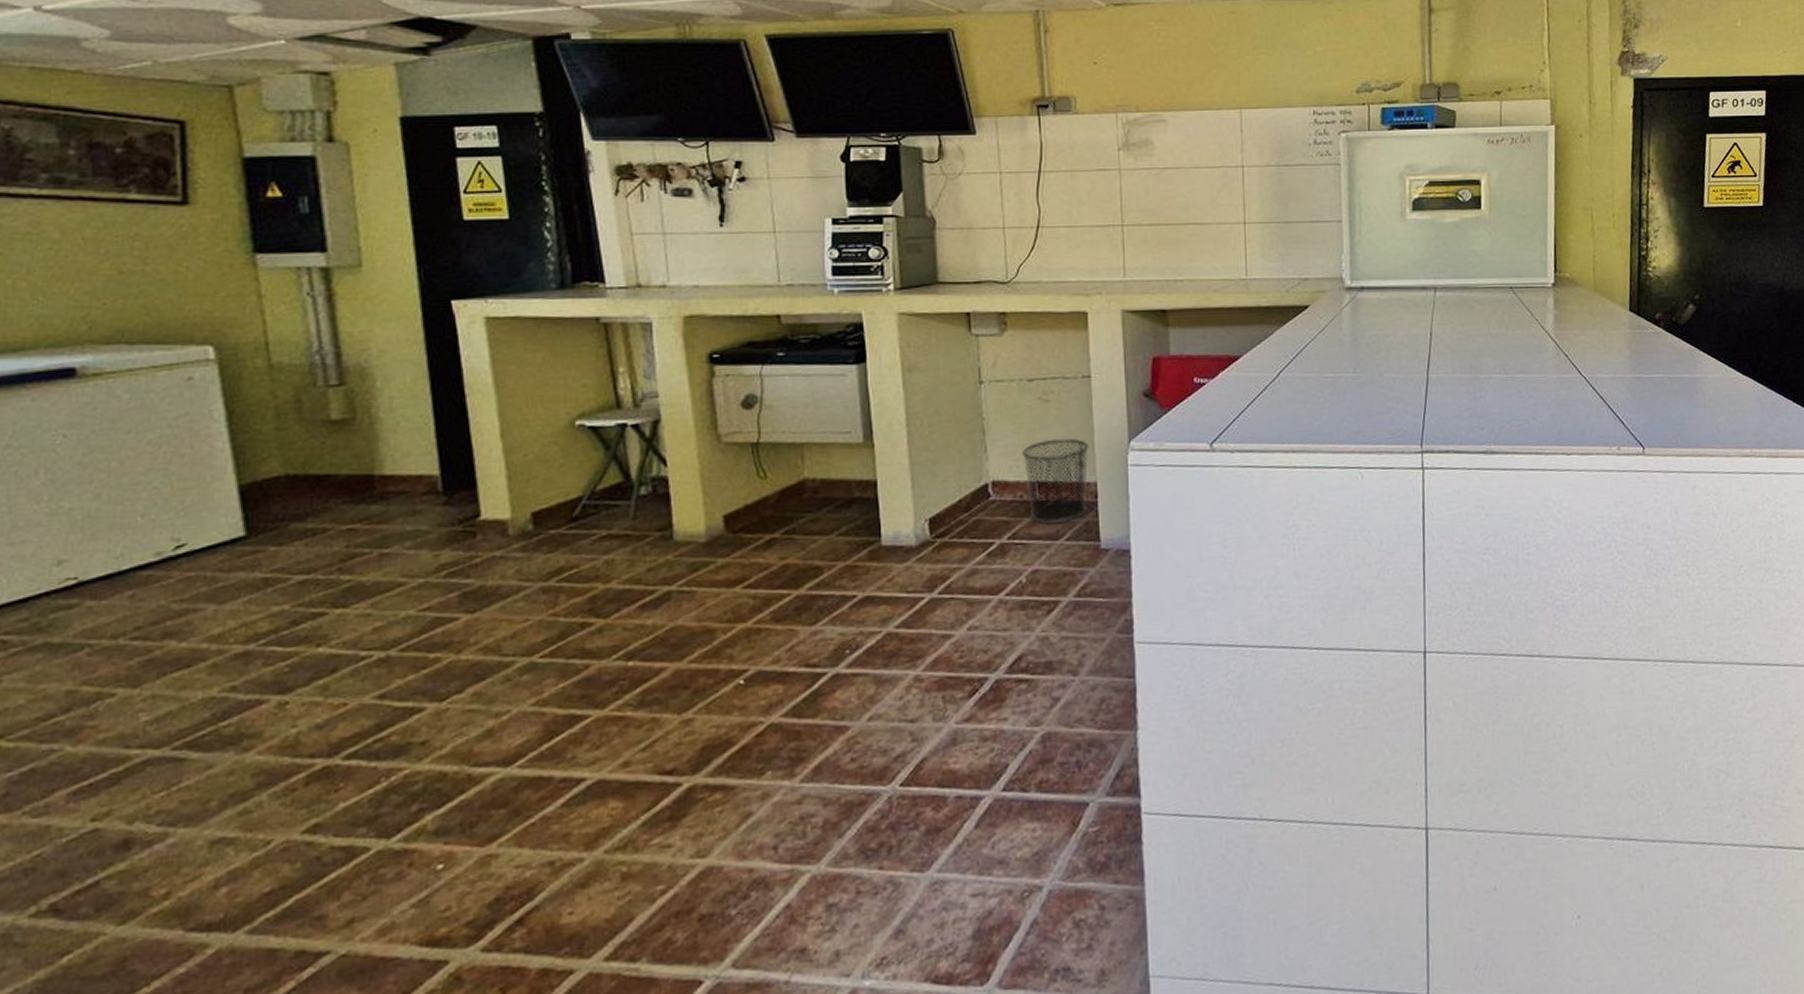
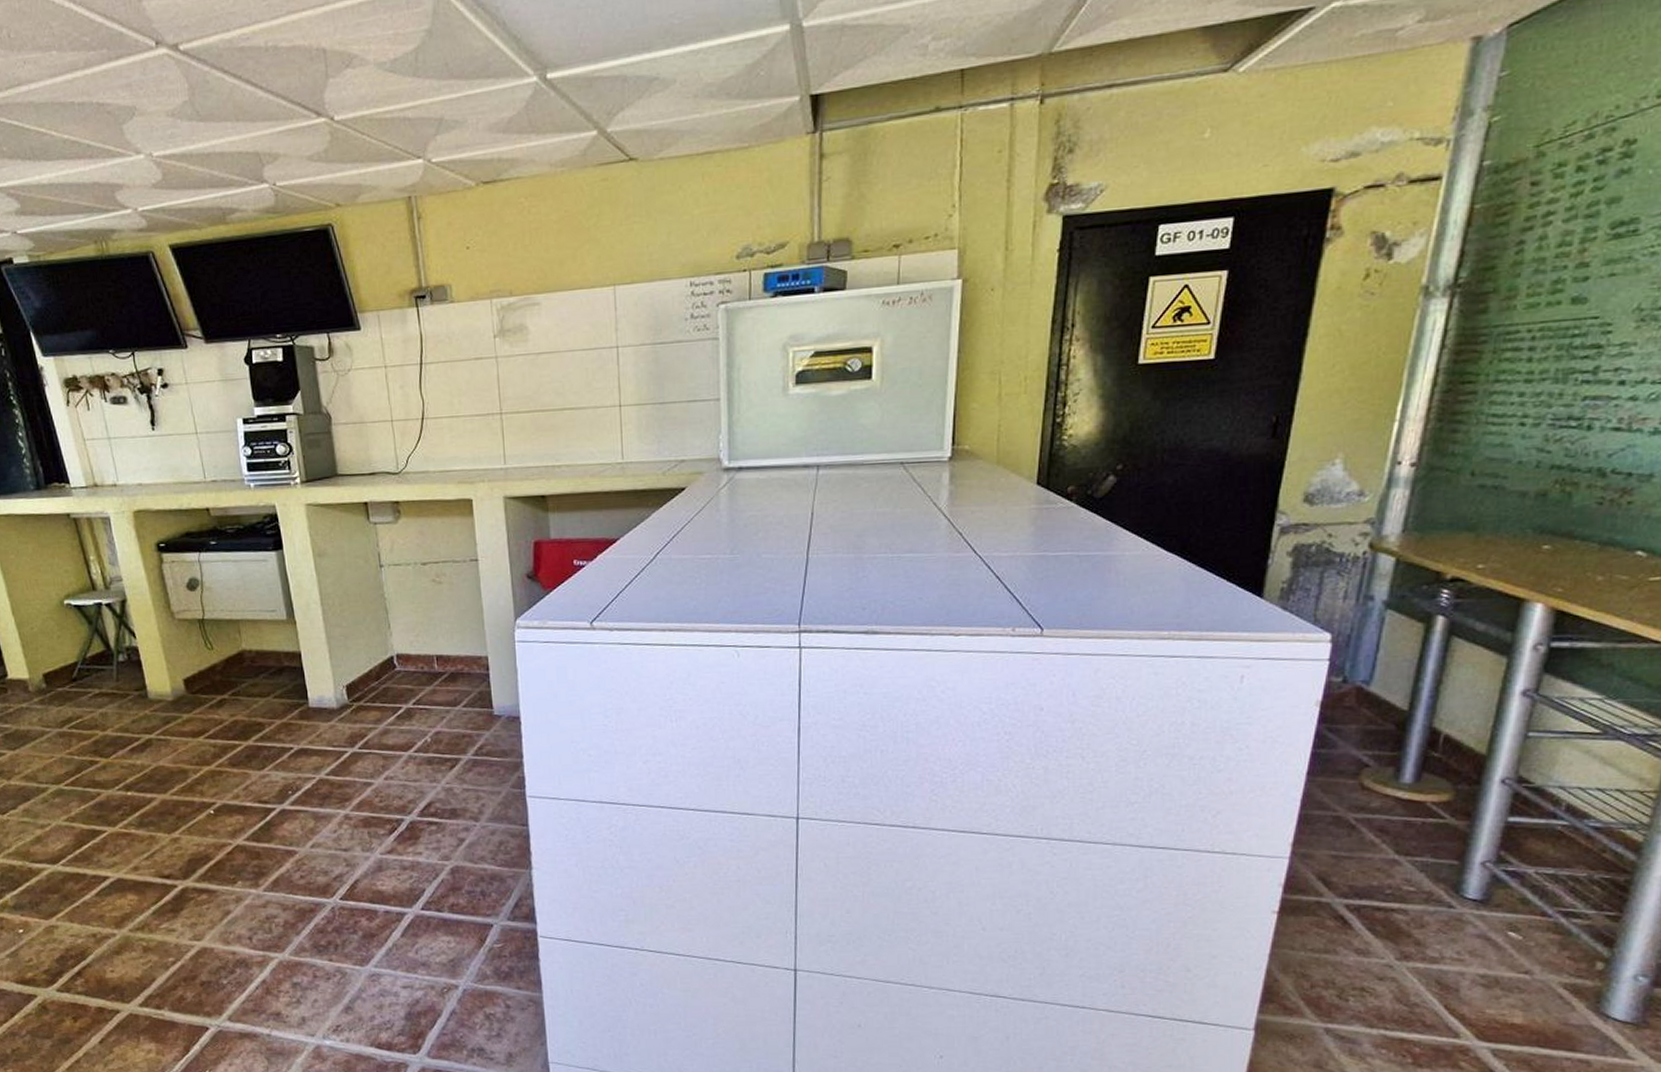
waste bin: present [1022,438,1089,525] -> none [421,616,480,693]

